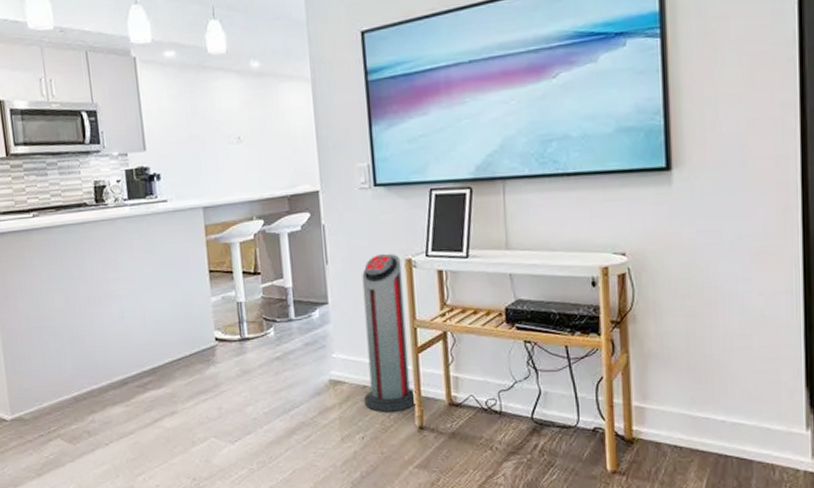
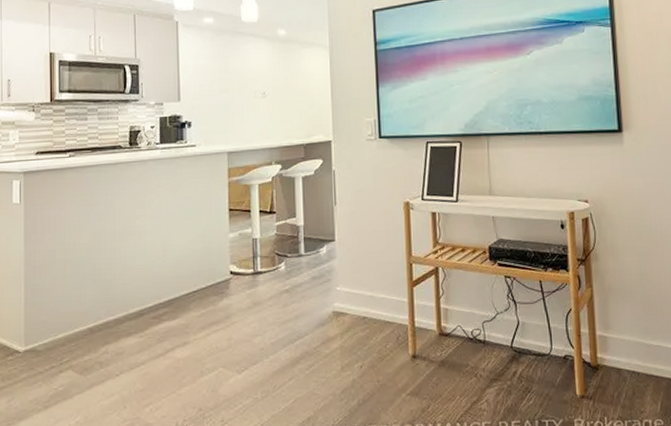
air purifier: present [362,254,417,412] -> none [364,197,411,342]

